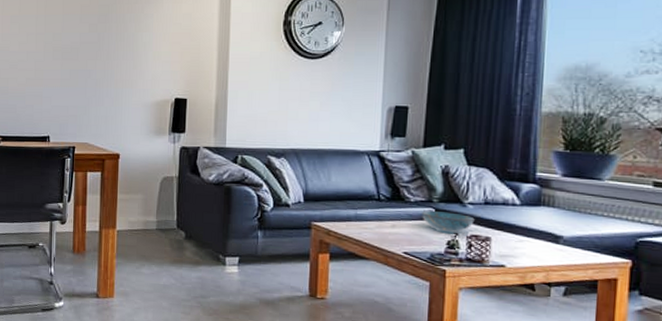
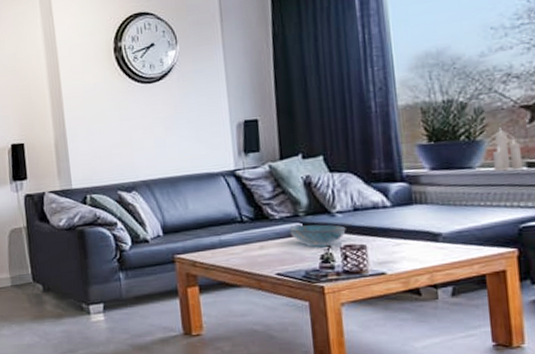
candle: none [621,146,651,188] -> present [492,128,524,172]

